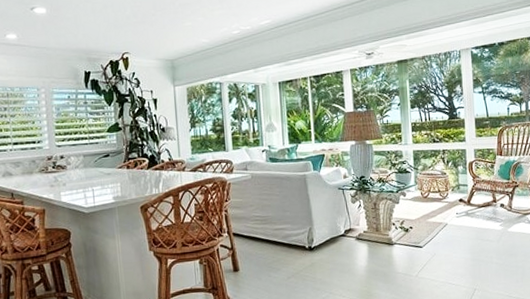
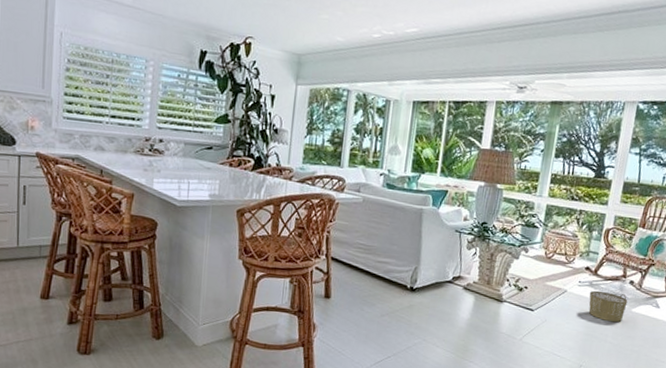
basket: none [467,216,503,245] -> present [588,290,628,323]

